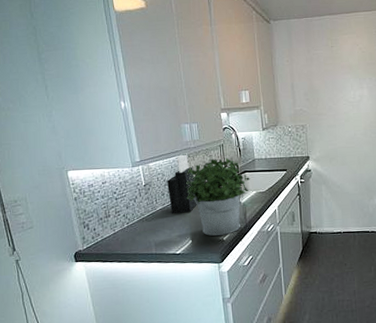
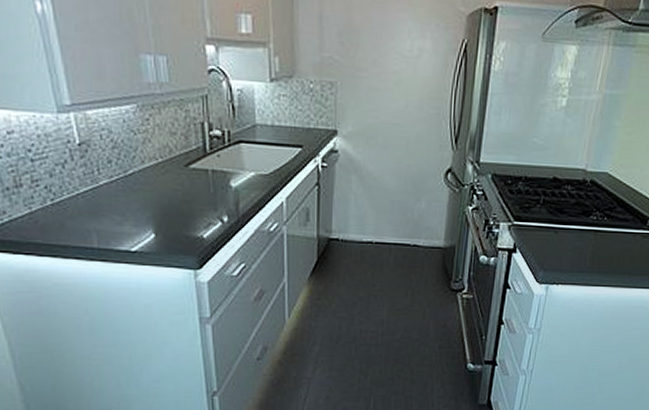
knife block: present [167,153,197,214] -> none [117,100,164,193]
potted plant: present [185,158,250,236] -> none [146,116,247,231]

